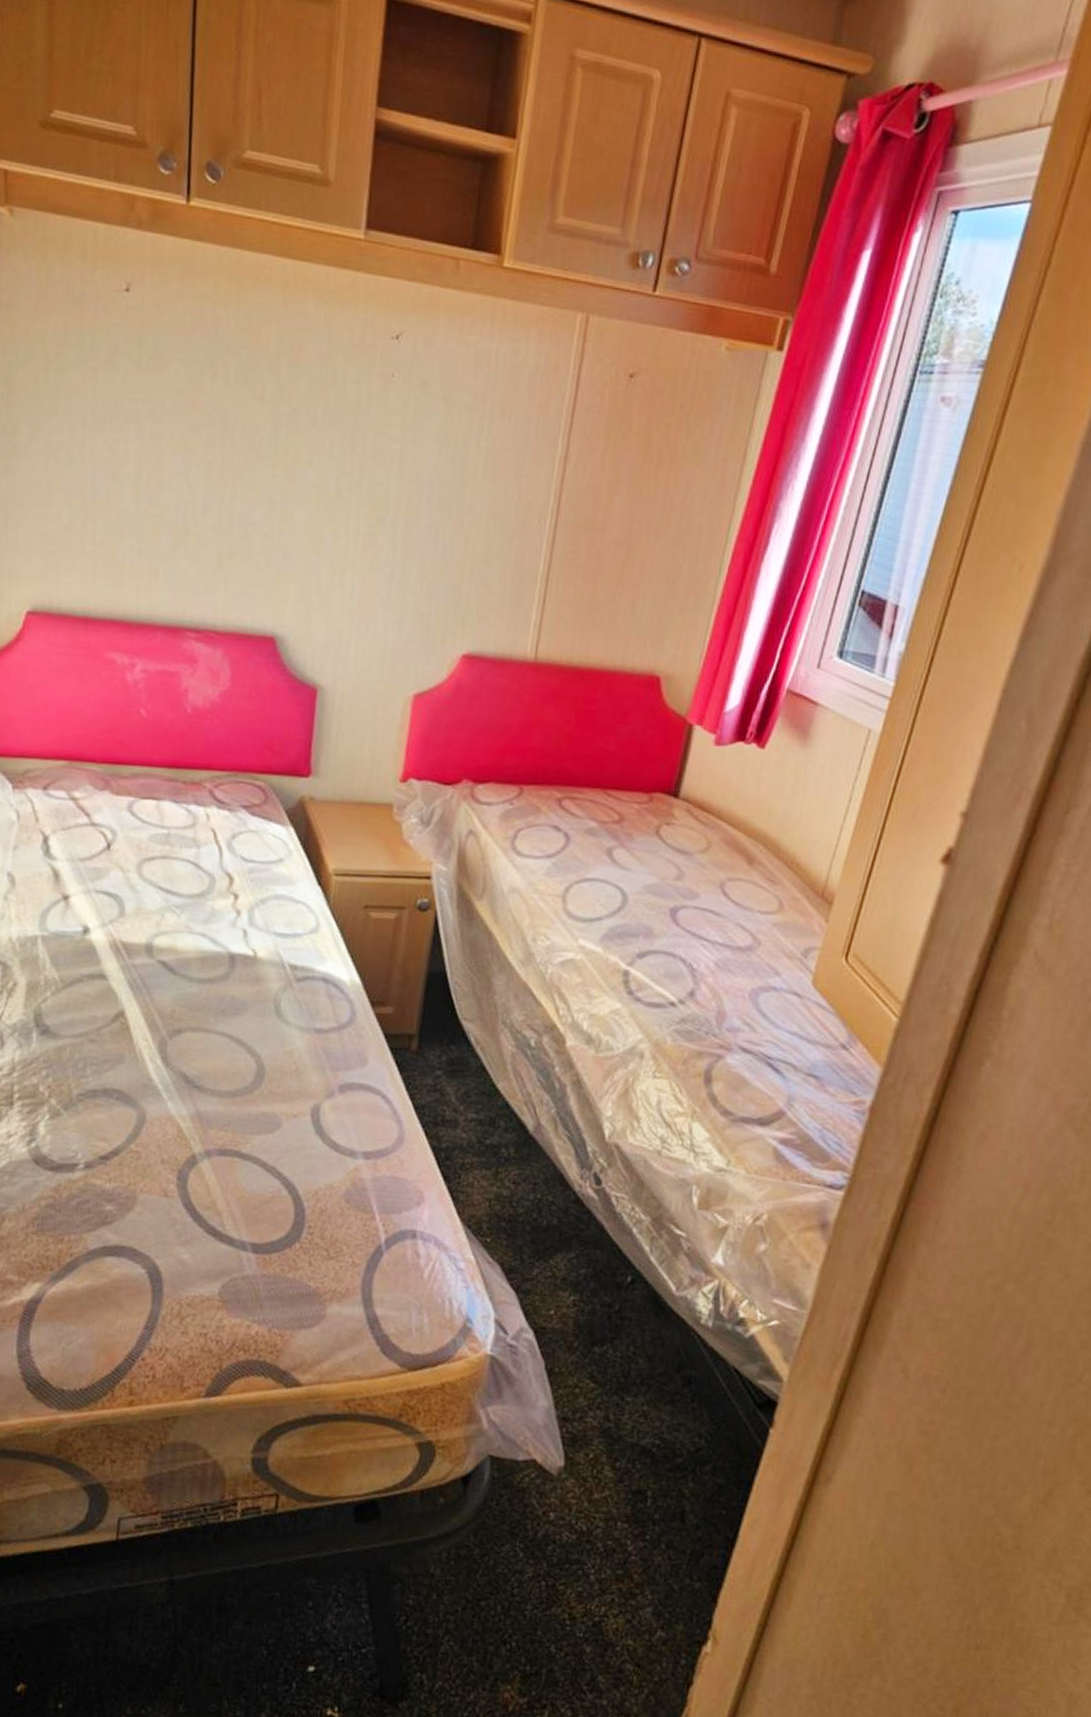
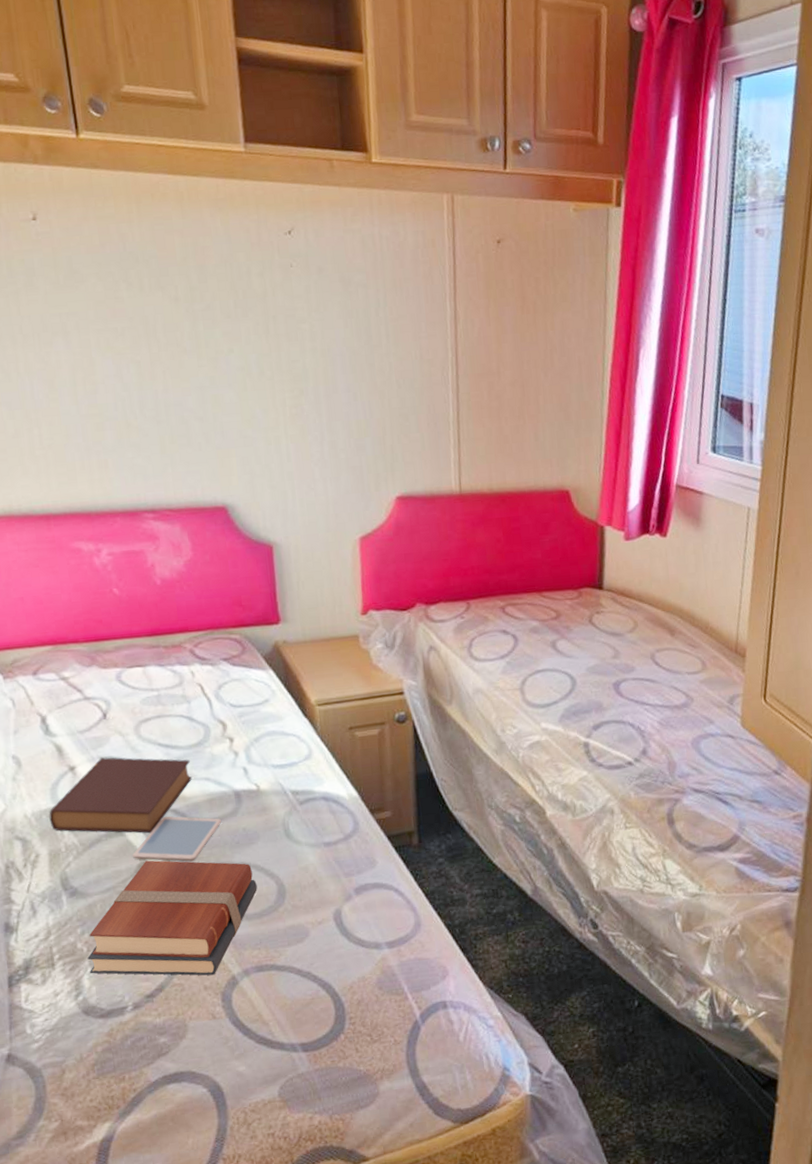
book: none [33,891,190,982] -> present [49,757,193,833]
books: none [47,1011,236,1150] -> present [87,860,257,976]
tablet: none [111,967,211,1022] -> present [132,816,222,862]

